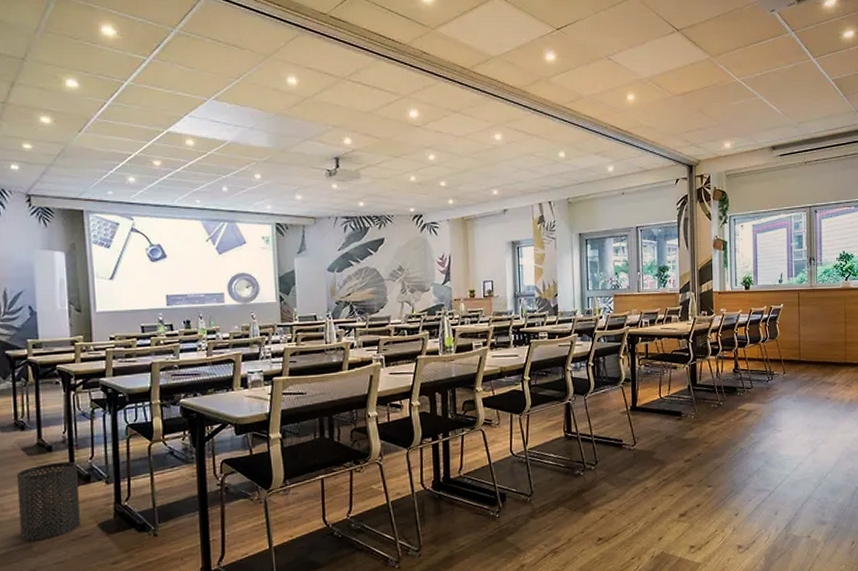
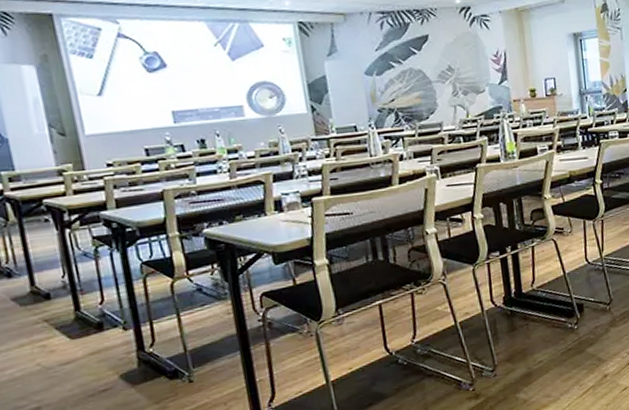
trash can: present [16,461,81,541] -> none [8,309,99,402]

